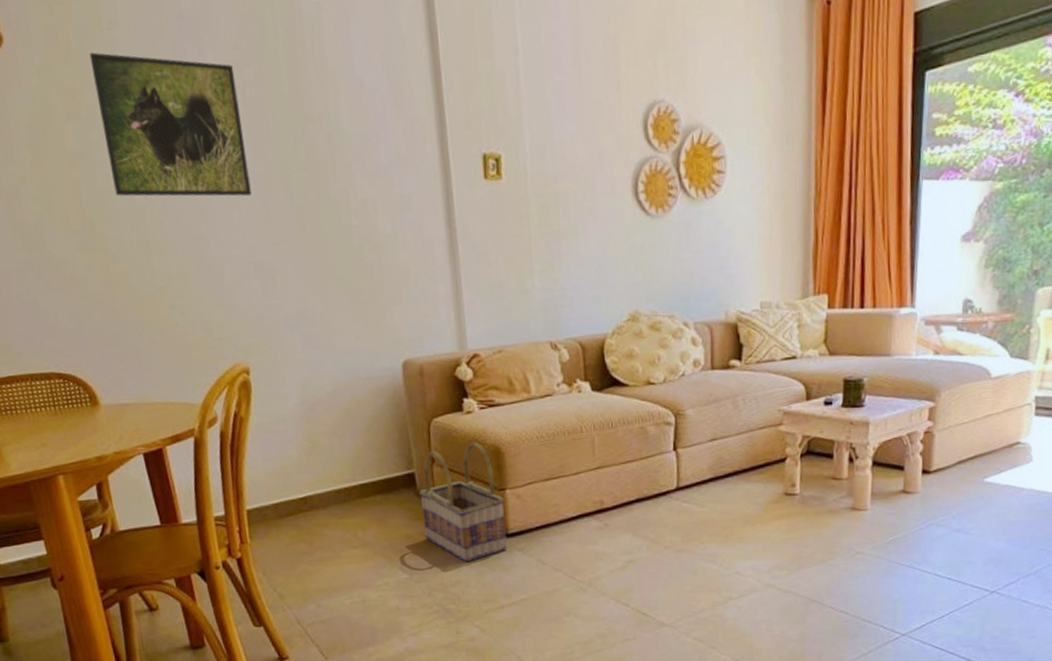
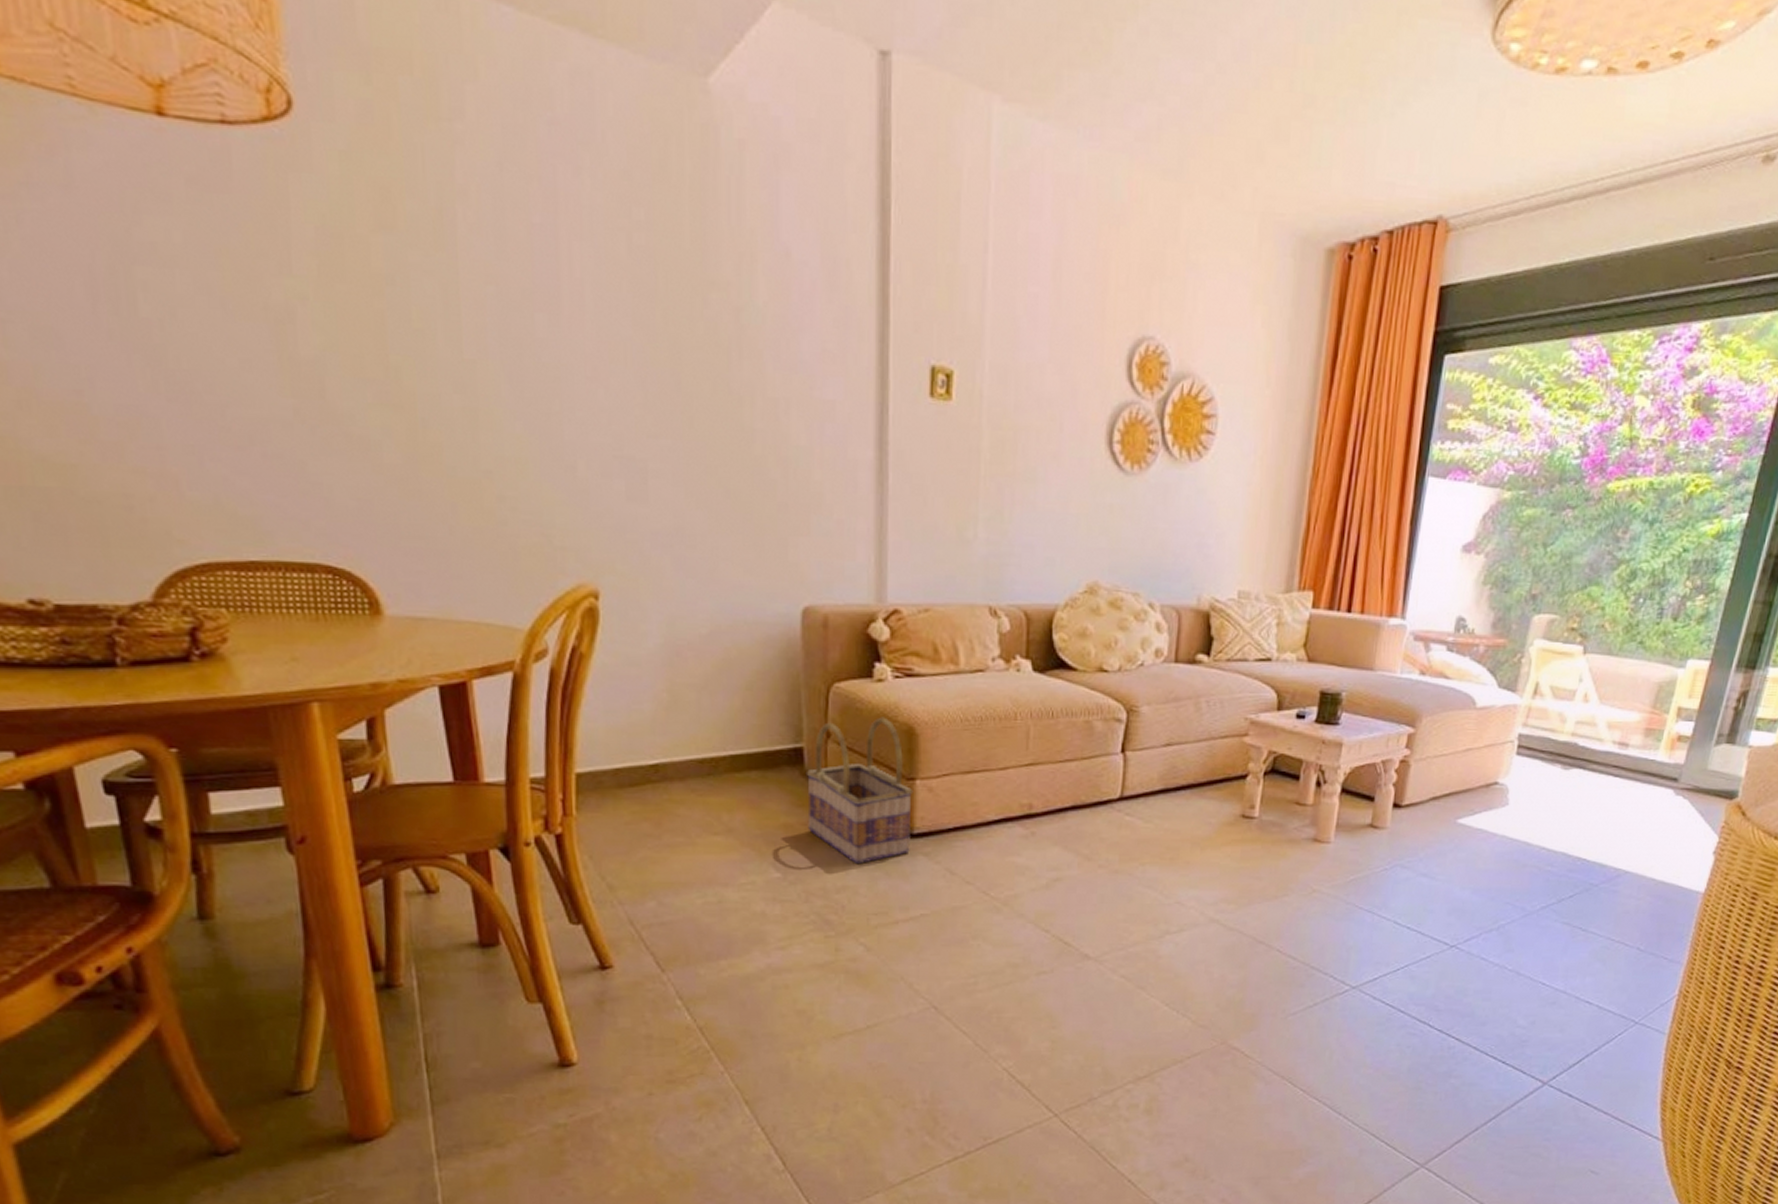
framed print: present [89,52,252,197] -> none [417,146,626,371]

